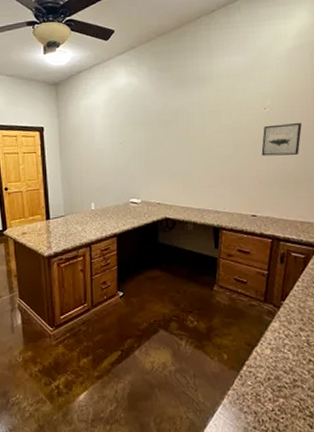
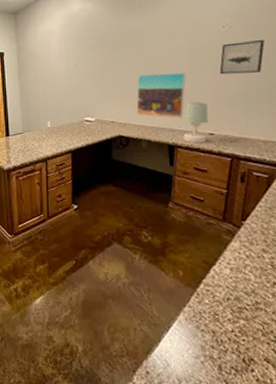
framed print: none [182,153,231,200] -> present [136,72,186,118]
table lamp: none [228,183,251,225] -> present [183,102,208,143]

